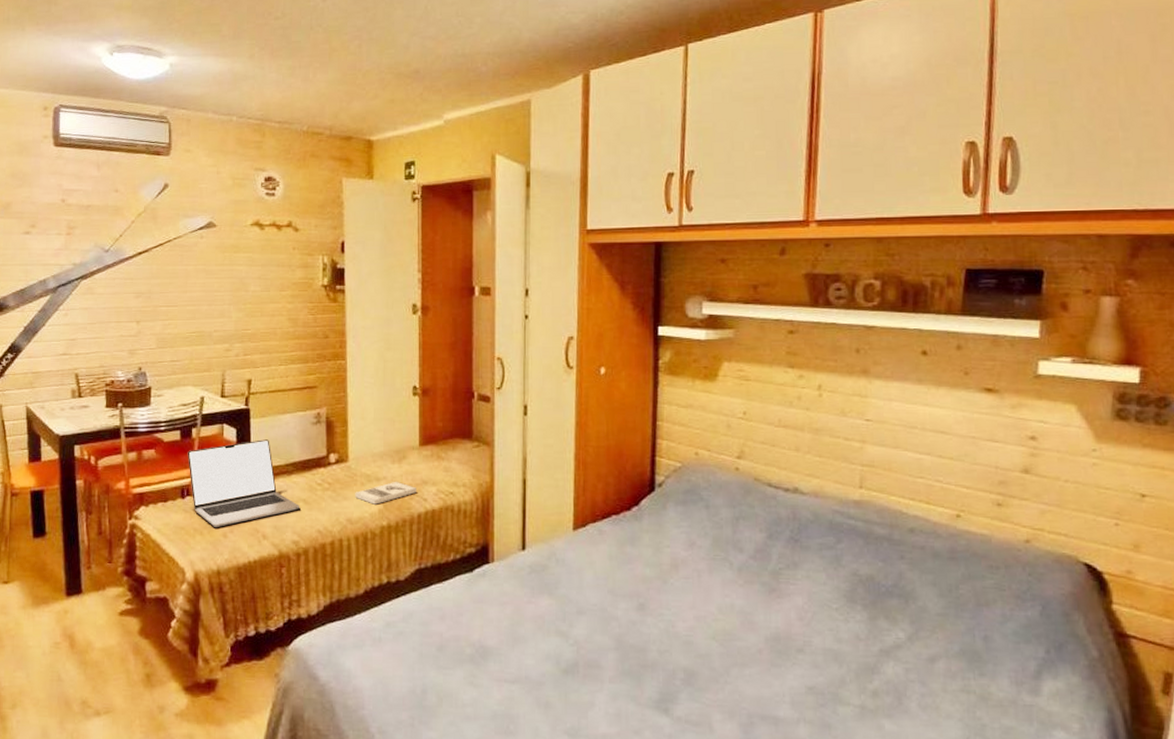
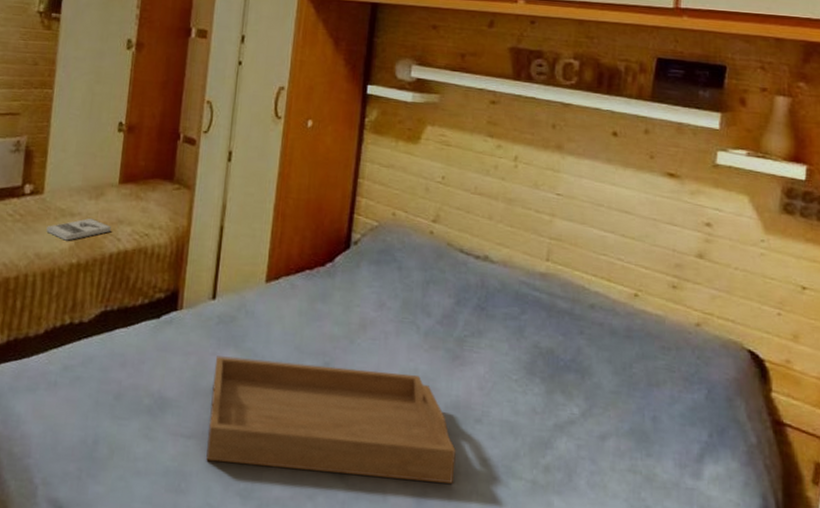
serving tray: none [531,604,780,713] -> present [206,356,456,484]

